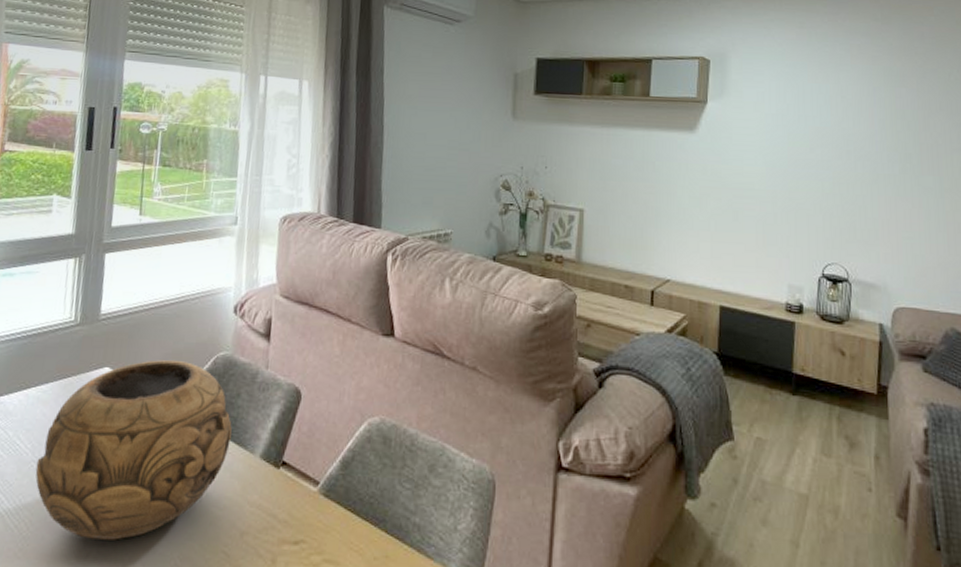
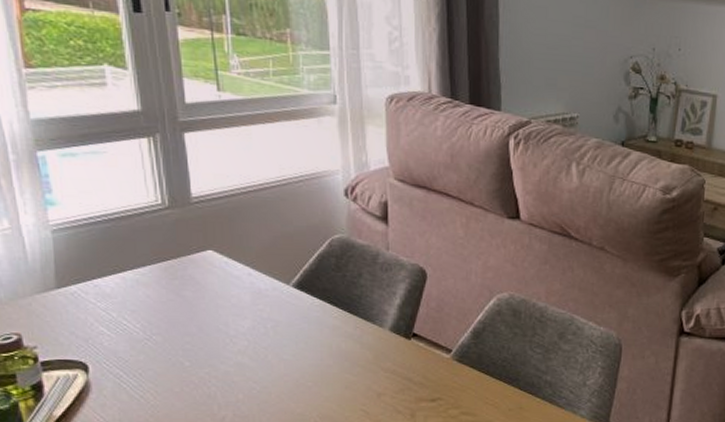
decorative bowl: present [35,360,232,540] -> none [150,243,357,405]

